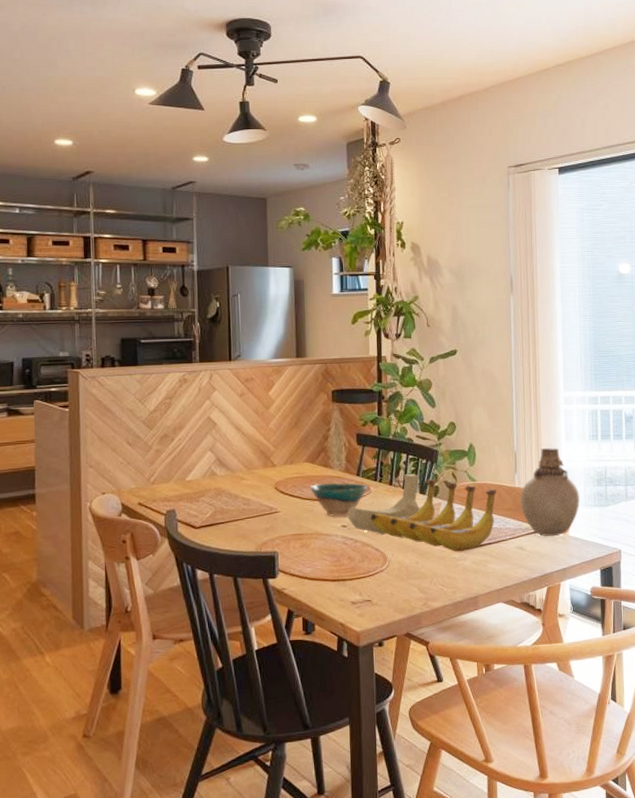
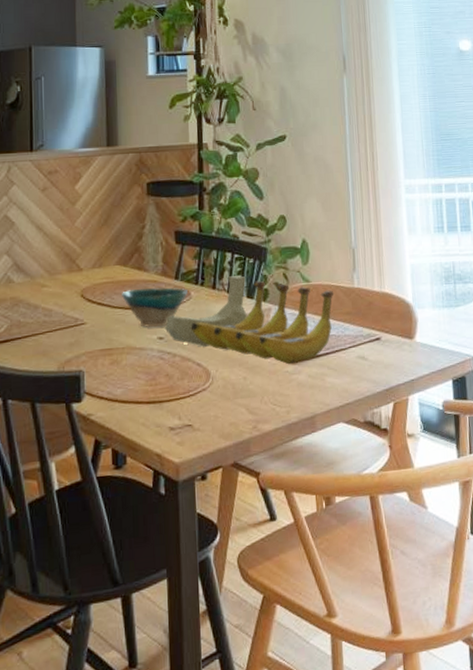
vase: present [520,448,581,537] -> none [359,242,427,344]

